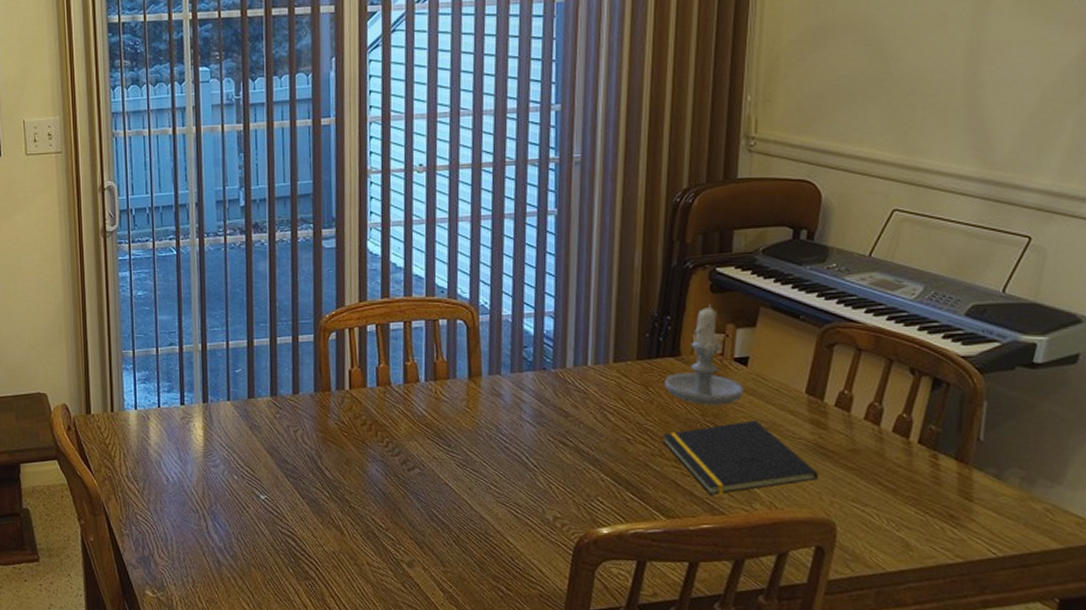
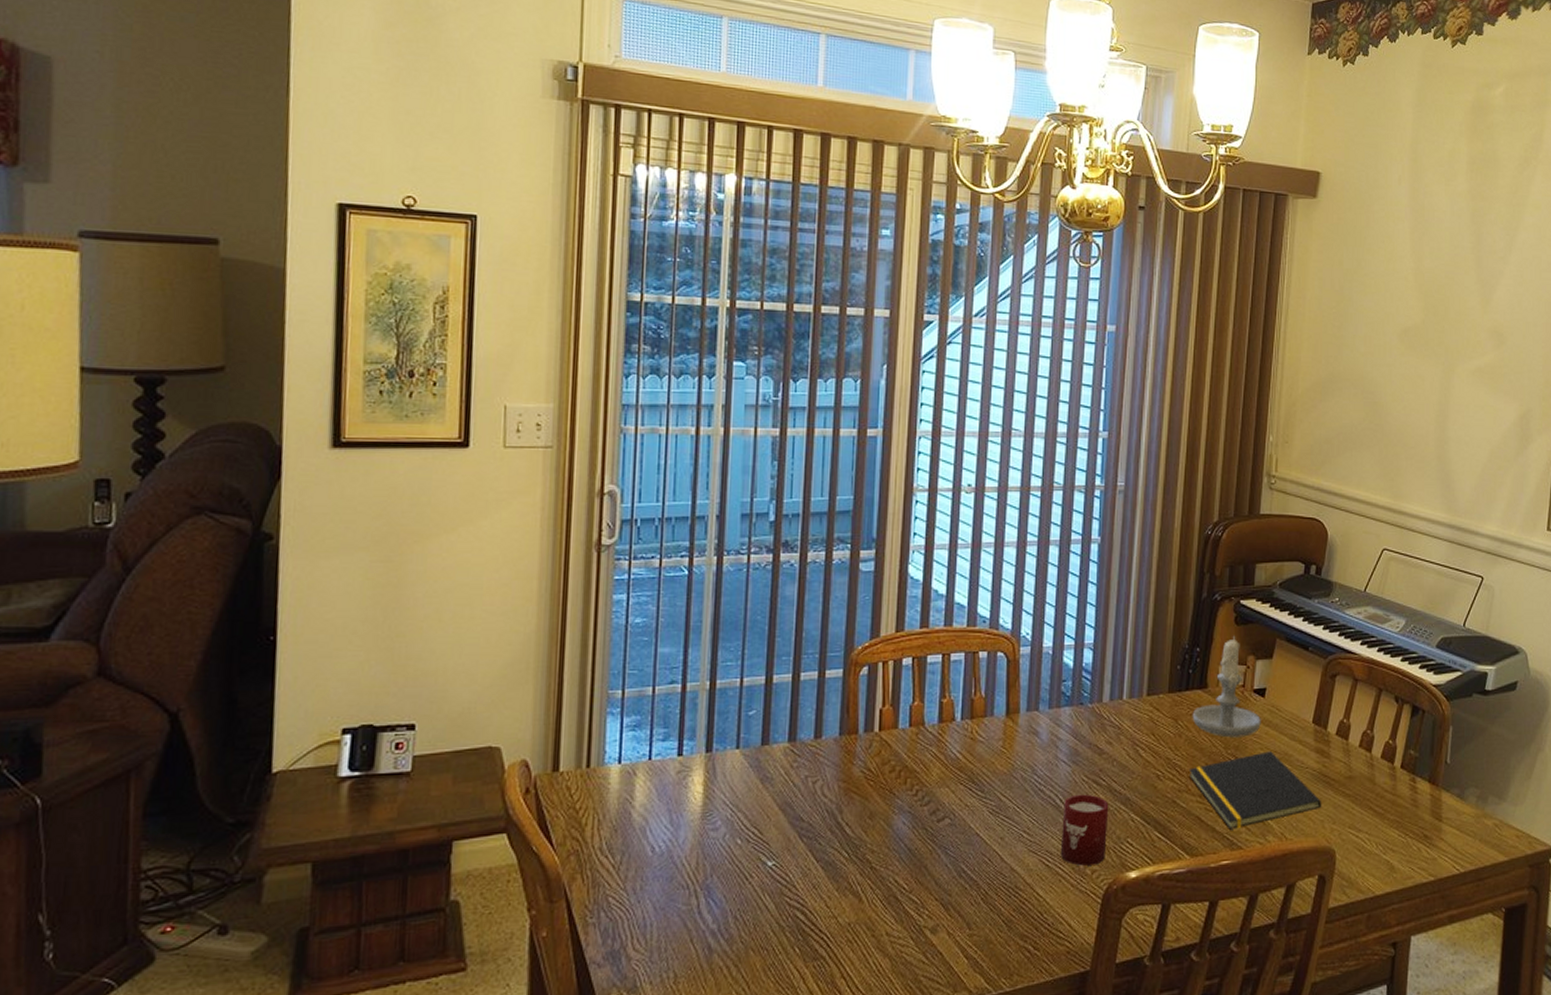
cup: none [529,453,577,519] -> present [1061,794,1109,866]

